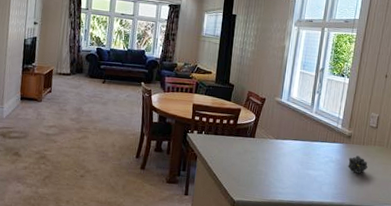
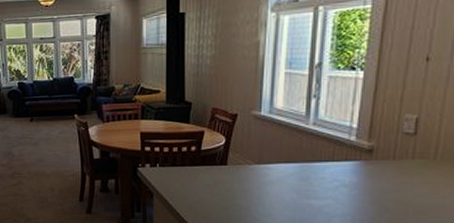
fruit: present [348,155,368,174] -> none [370,175,403,199]

